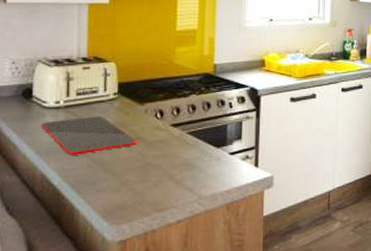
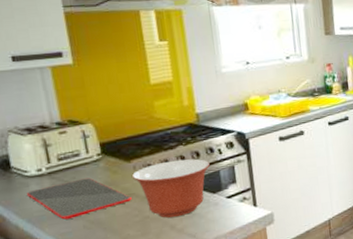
mixing bowl: none [143,108,218,168] -> present [132,159,210,218]

